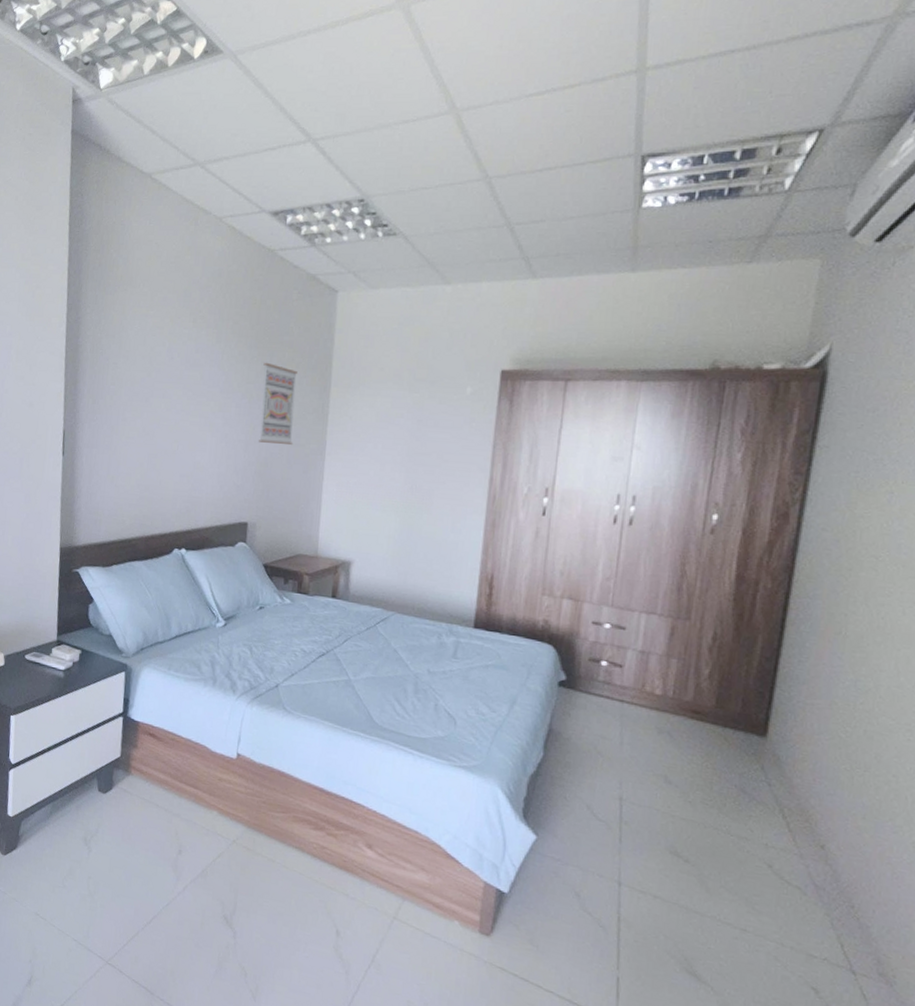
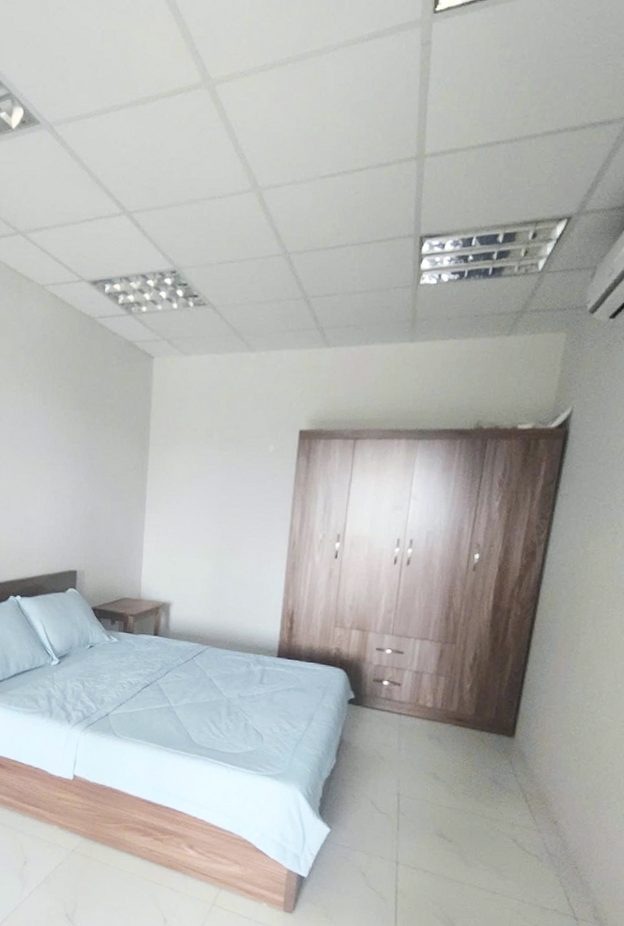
wall art: present [259,362,297,444] -> none [85,423,119,499]

